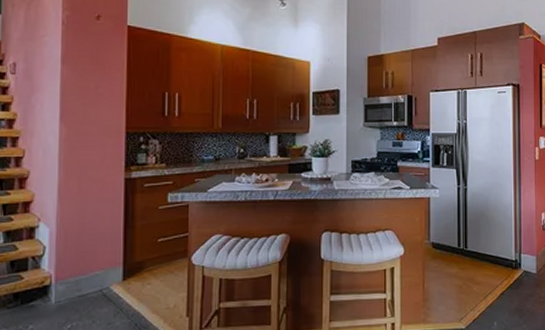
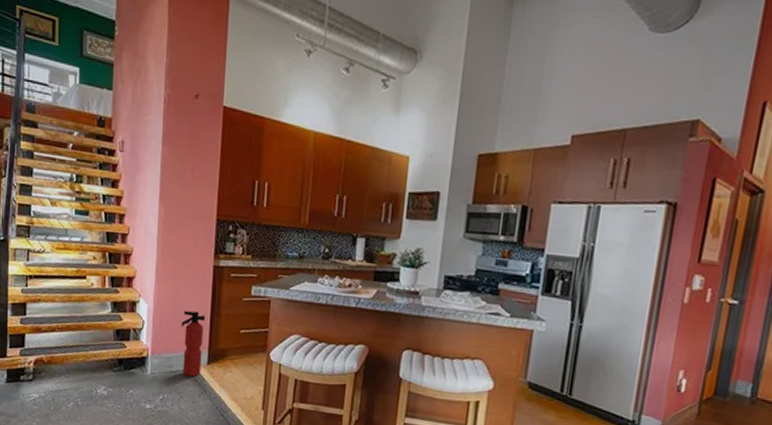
fire extinguisher: none [90,227,118,298] -> present [181,310,206,377]

